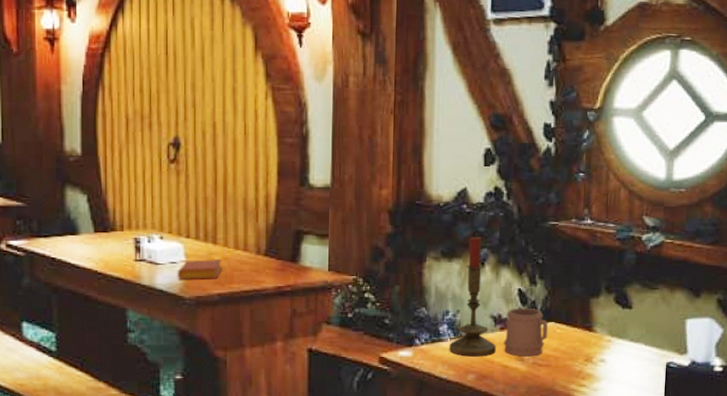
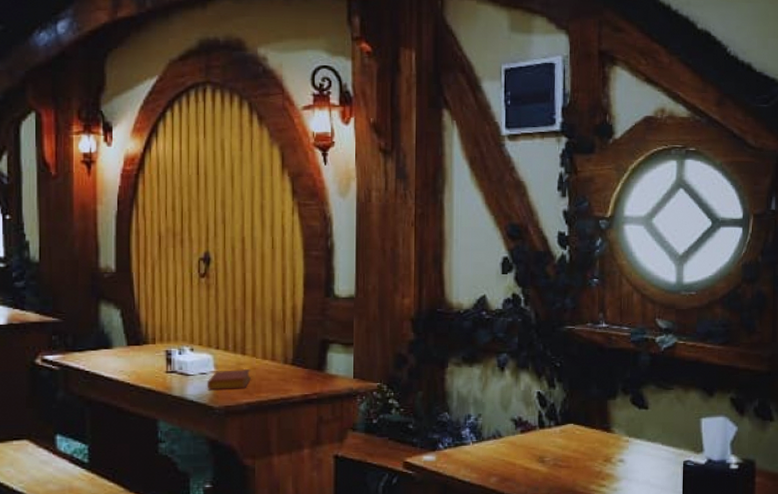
candle: present [449,234,496,357] -> none [472,339,517,460]
beer mug: present [503,307,549,357] -> none [524,410,568,459]

